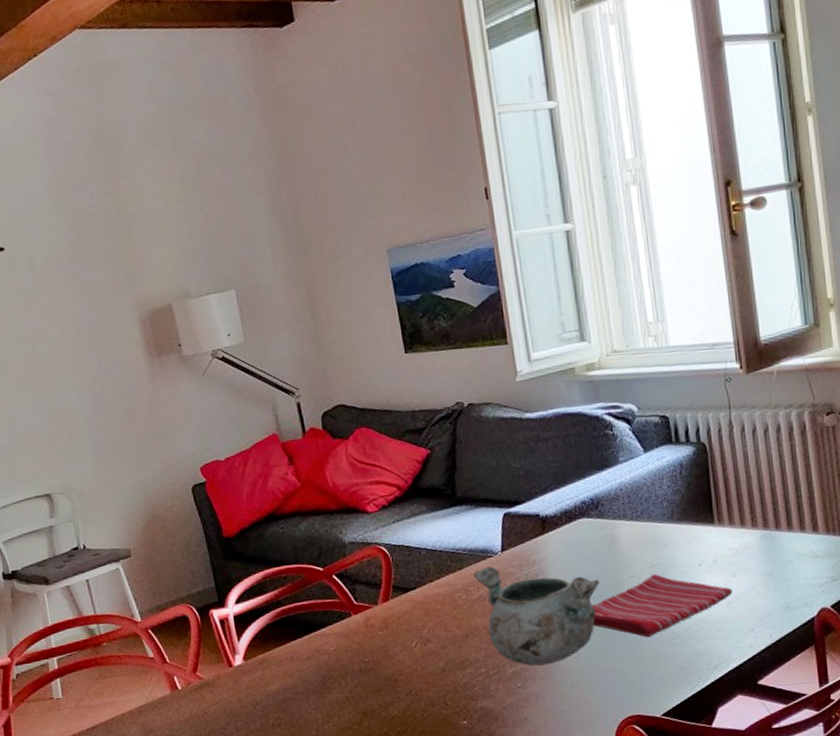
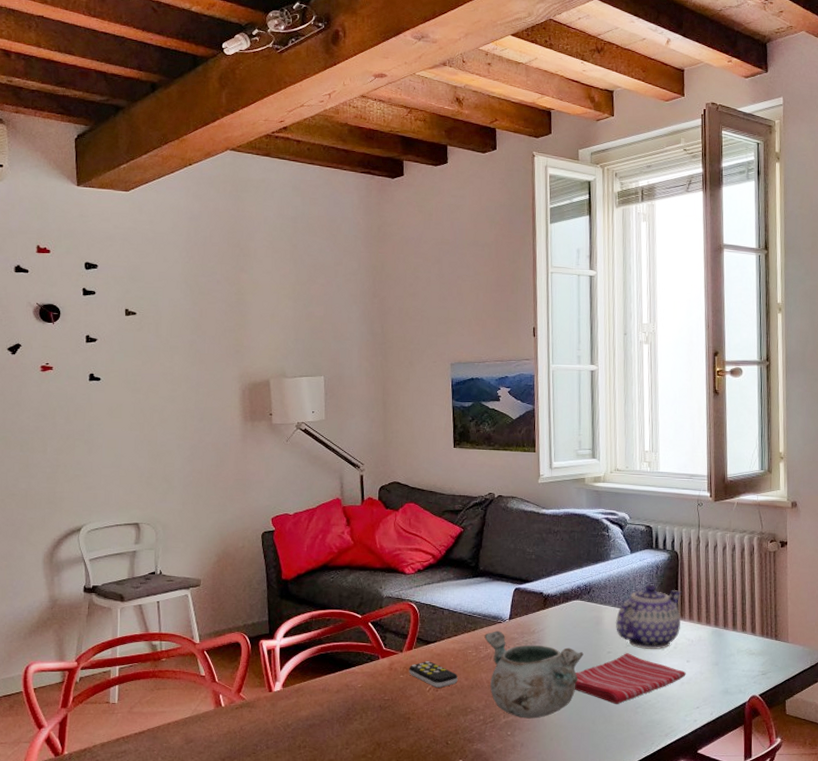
remote control: none [388,611,449,641] -> present [409,661,458,688]
teapot: none [634,487,719,568] -> present [615,584,681,649]

